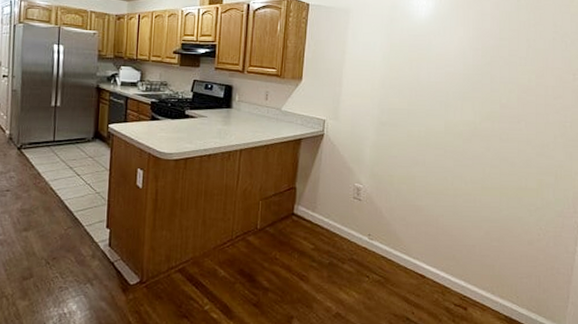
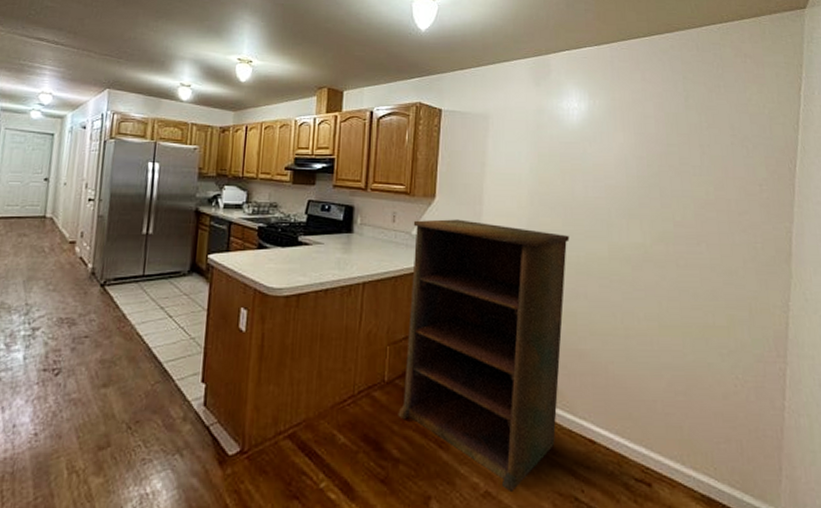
shelving unit: none [268,98,413,314] -> present [398,219,570,493]

